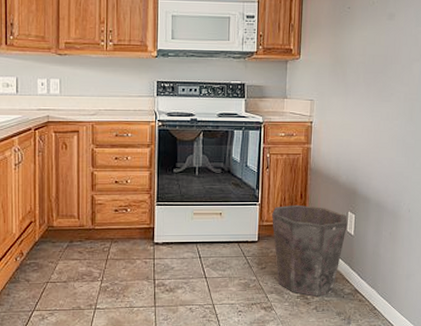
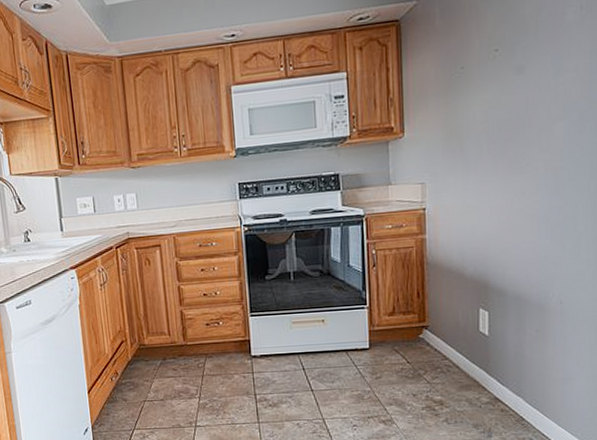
waste bin: present [272,204,348,297] -> none [384,304,480,407]

